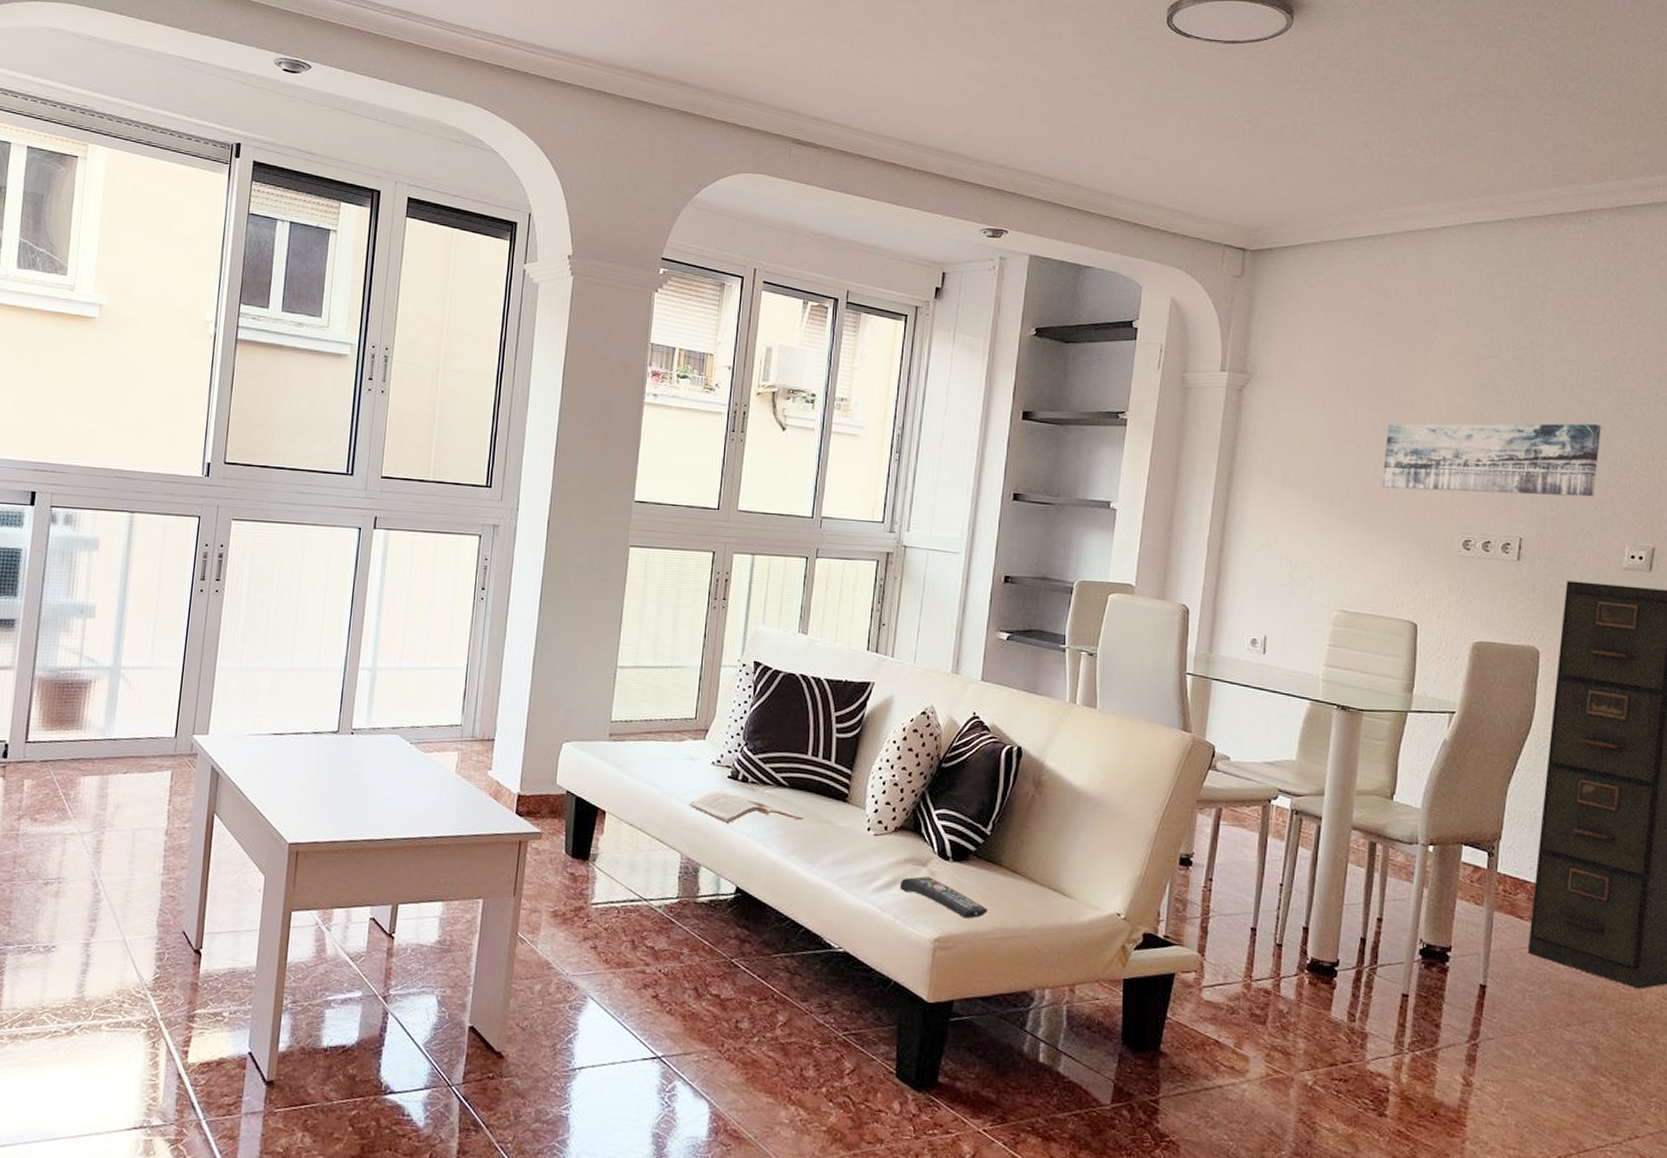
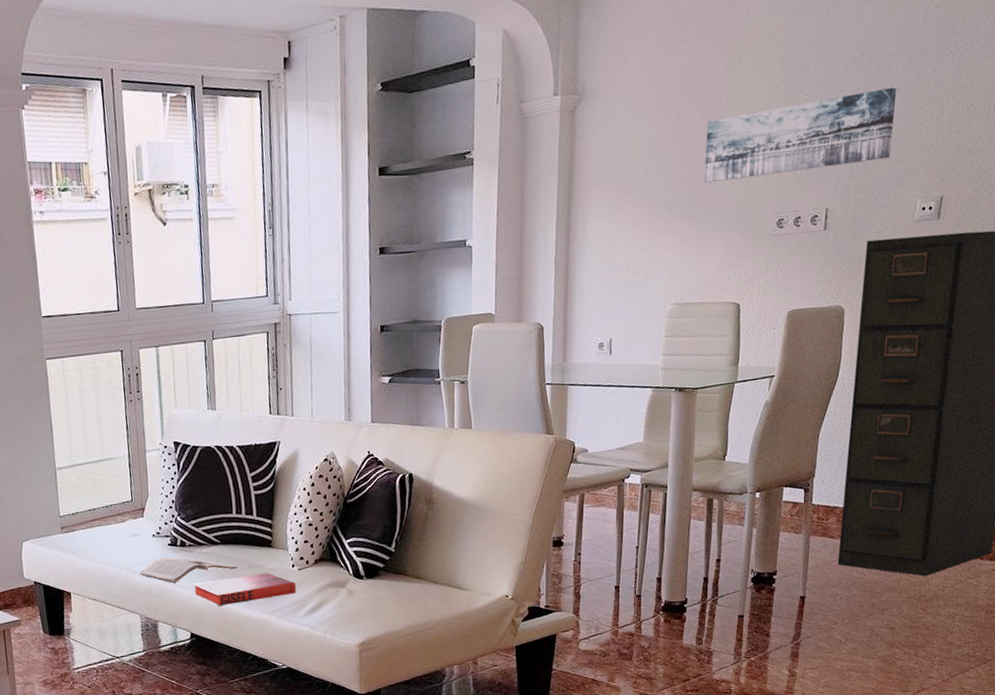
hardback book: none [748,828,868,863] -> present [193,572,296,607]
remote control: present [899,876,988,919] -> none [325,595,400,623]

